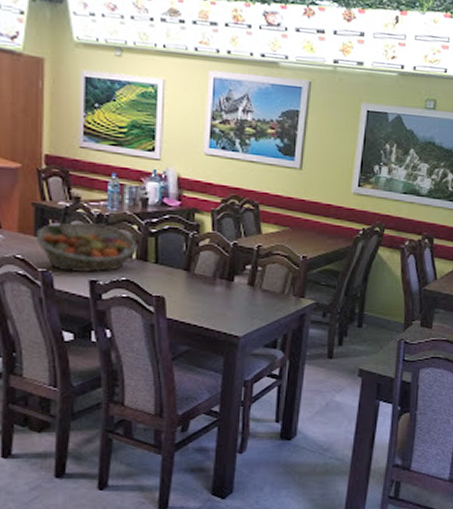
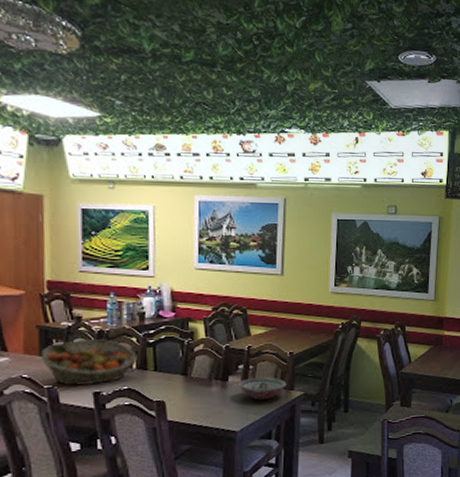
bowl: none [245,281,298,306] -> present [238,377,287,401]

